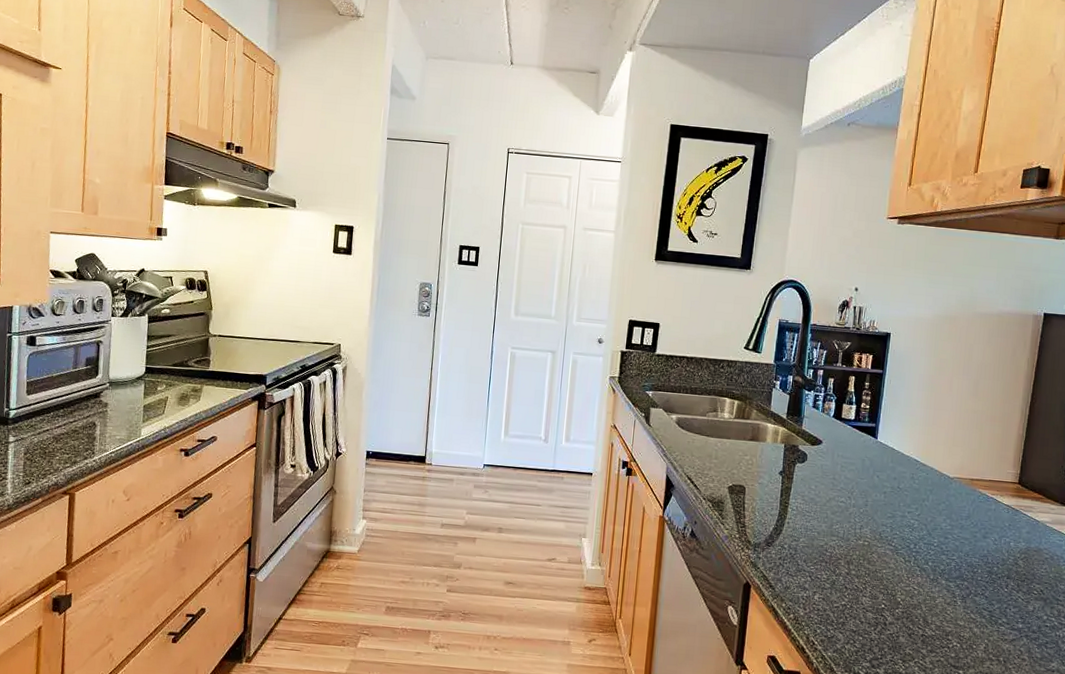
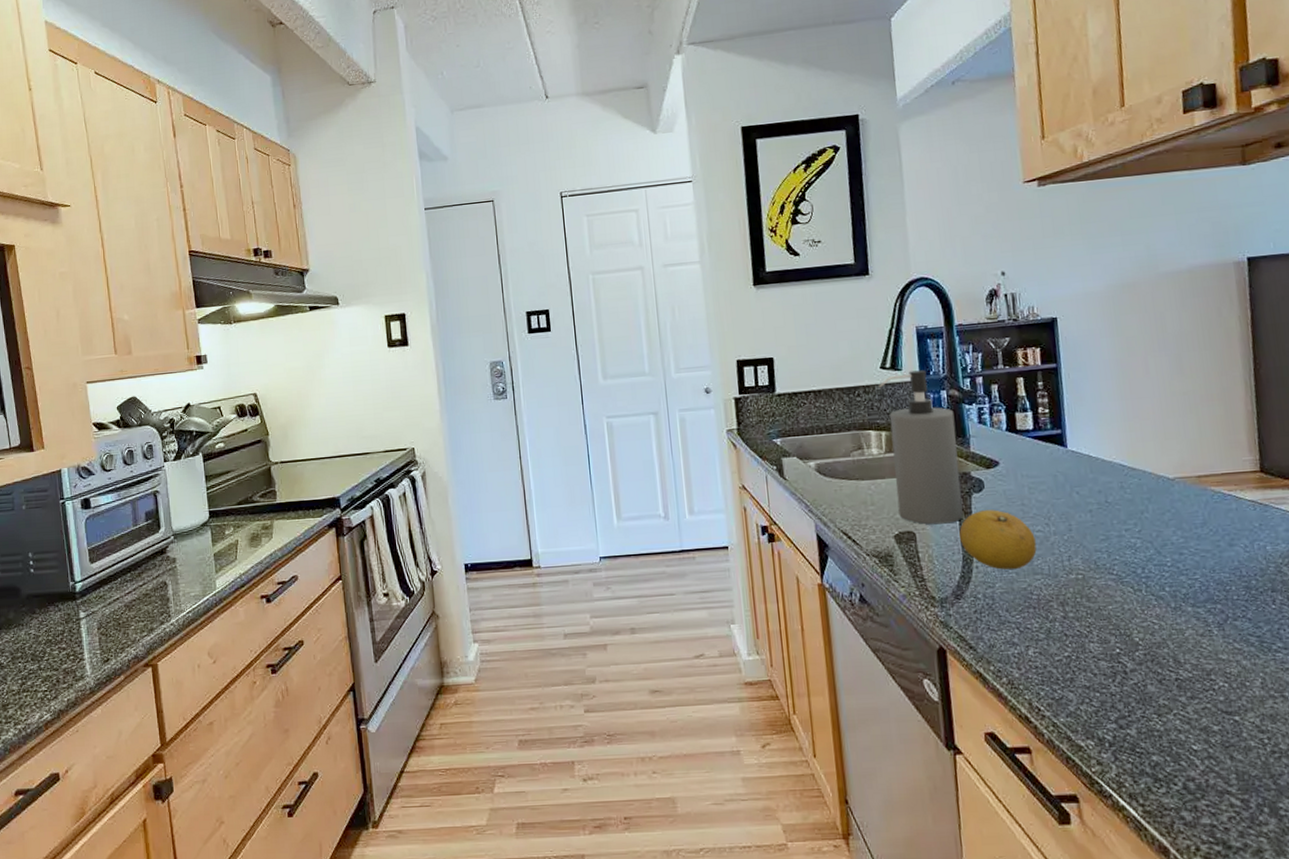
soap dispenser: none [735,355,795,484] -> present [878,370,963,525]
fruit: none [779,478,838,529] -> present [959,509,1037,570]

